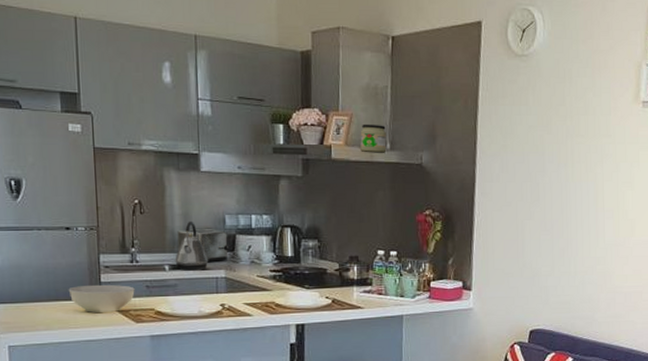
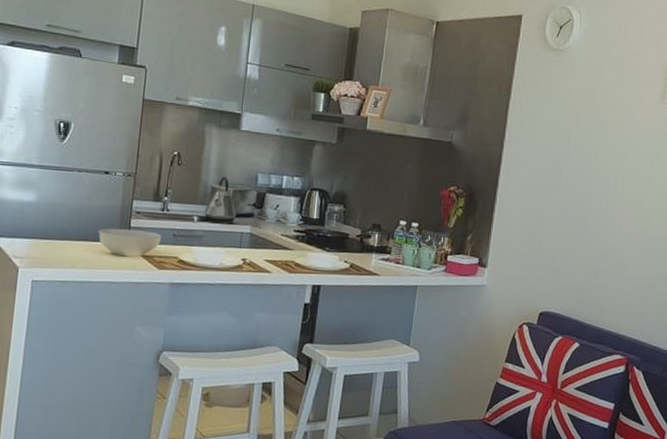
jar: present [360,124,387,153] -> none [395,100,421,129]

